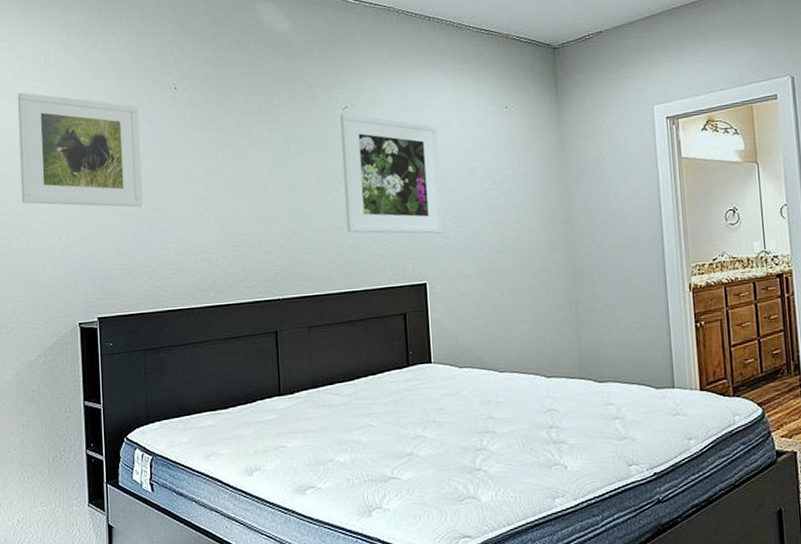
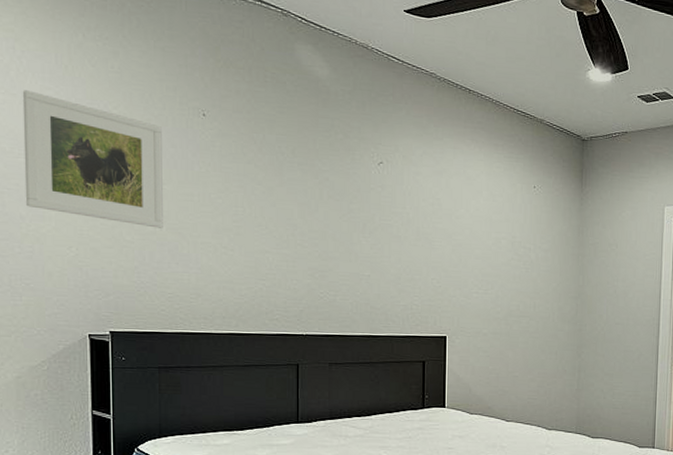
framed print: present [340,114,443,234] -> none [374,168,468,293]

